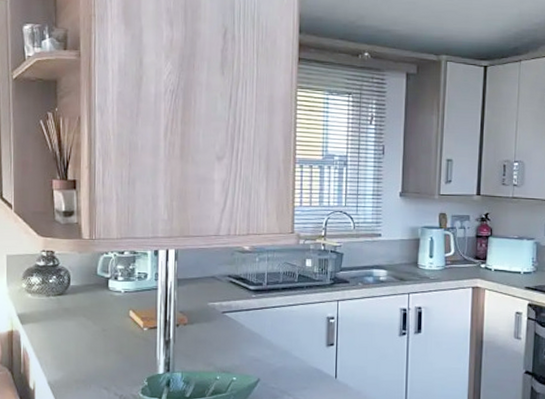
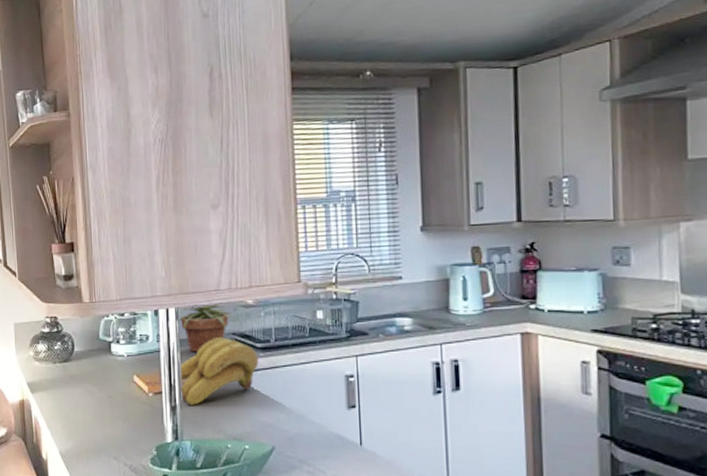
banana bunch: none [174,279,251,340] -> present [179,338,259,405]
potted plant: none [176,247,229,292] -> present [177,303,232,353]

